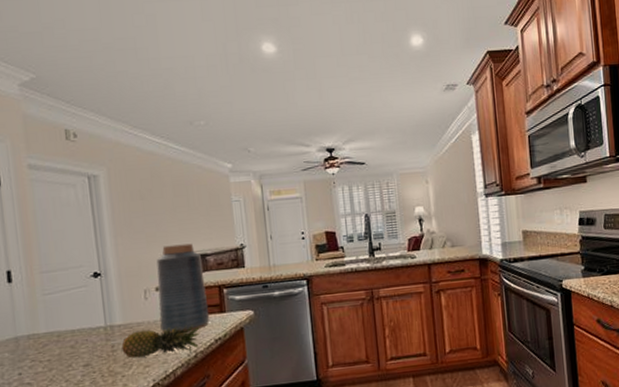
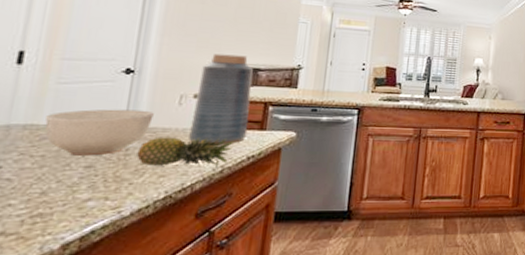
bowl: none [42,308,127,357] -> present [45,109,154,156]

